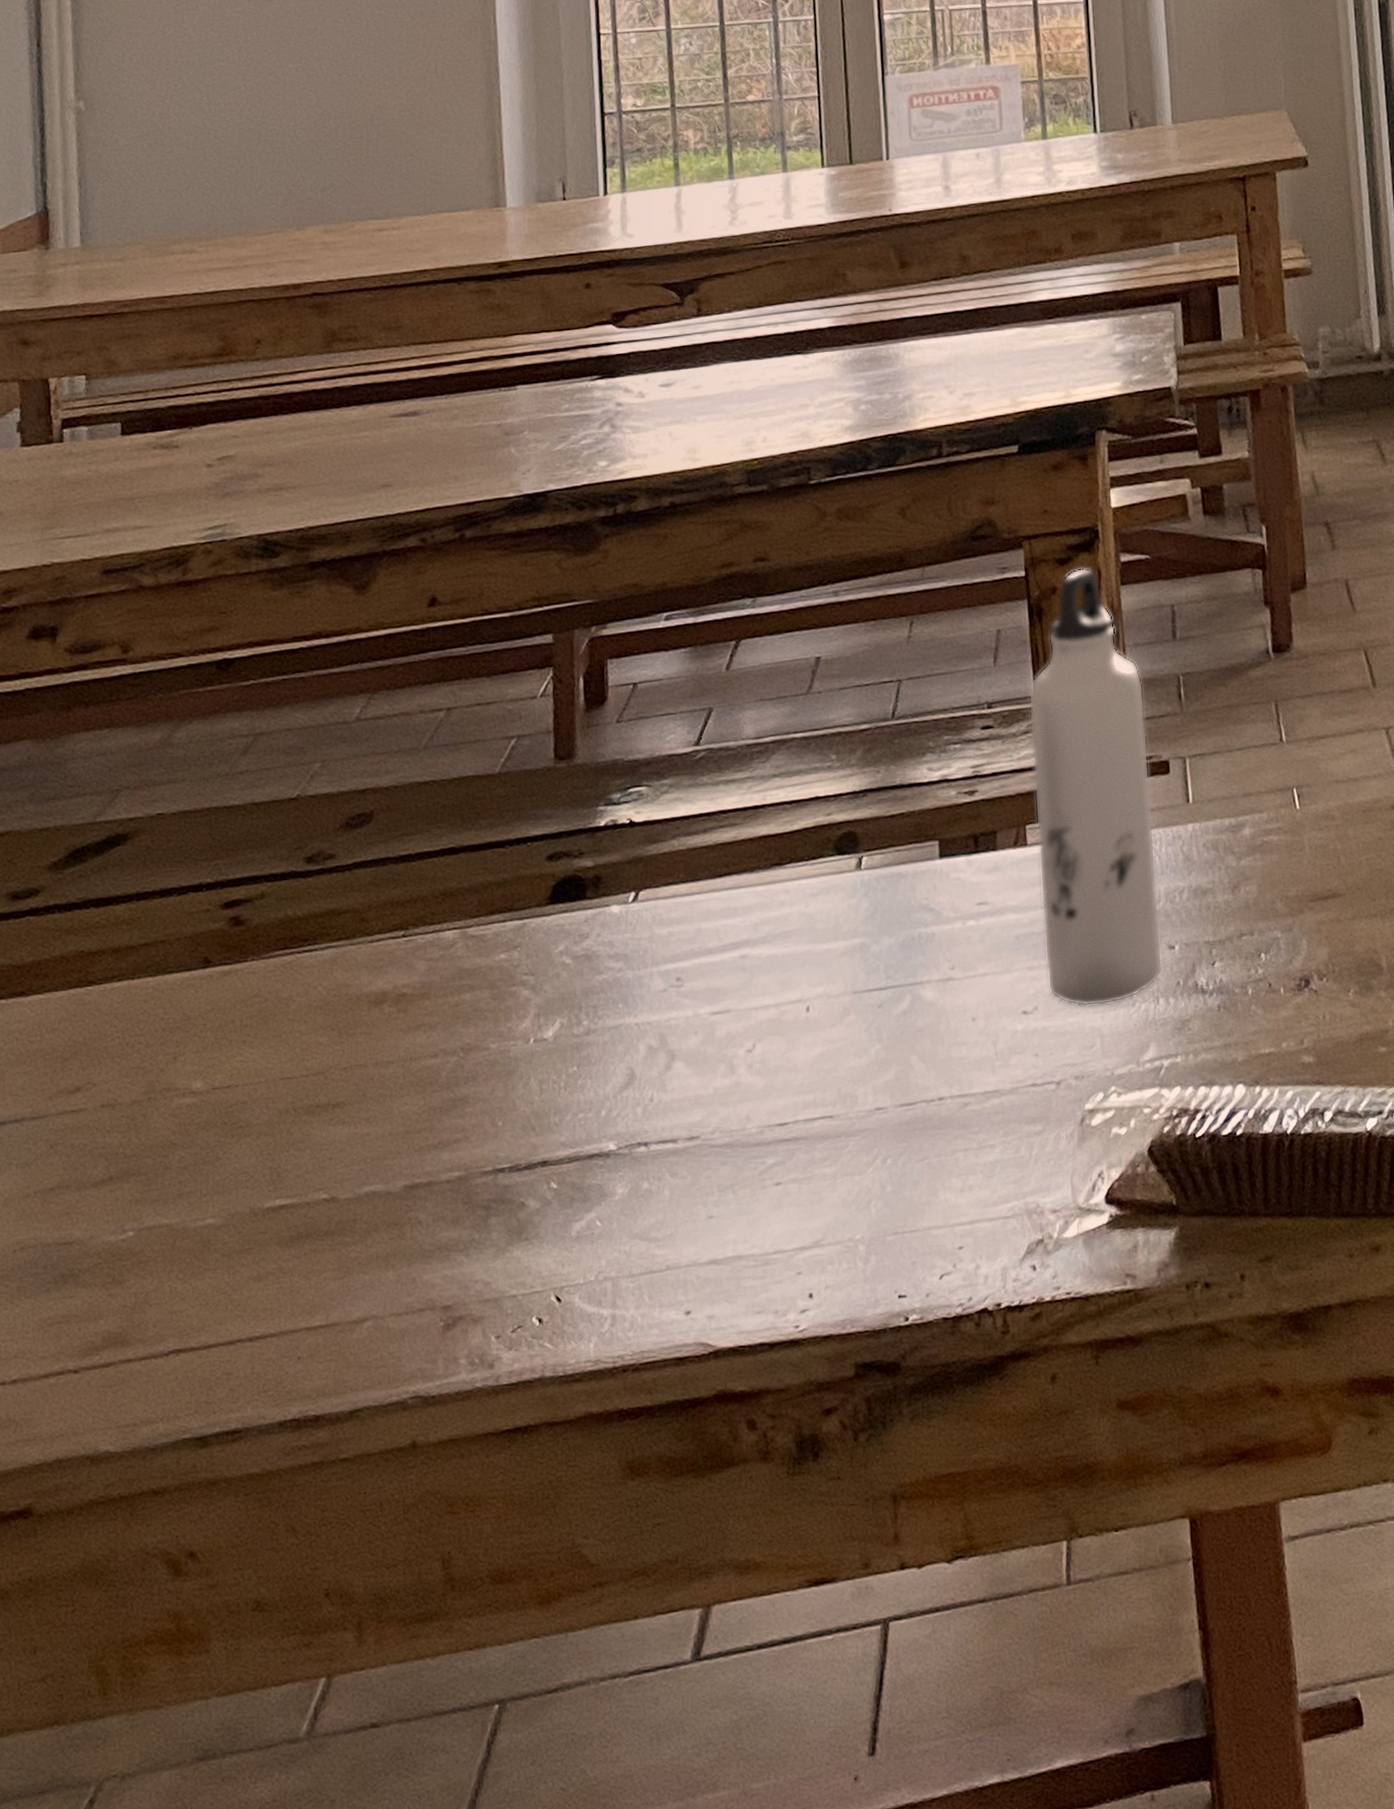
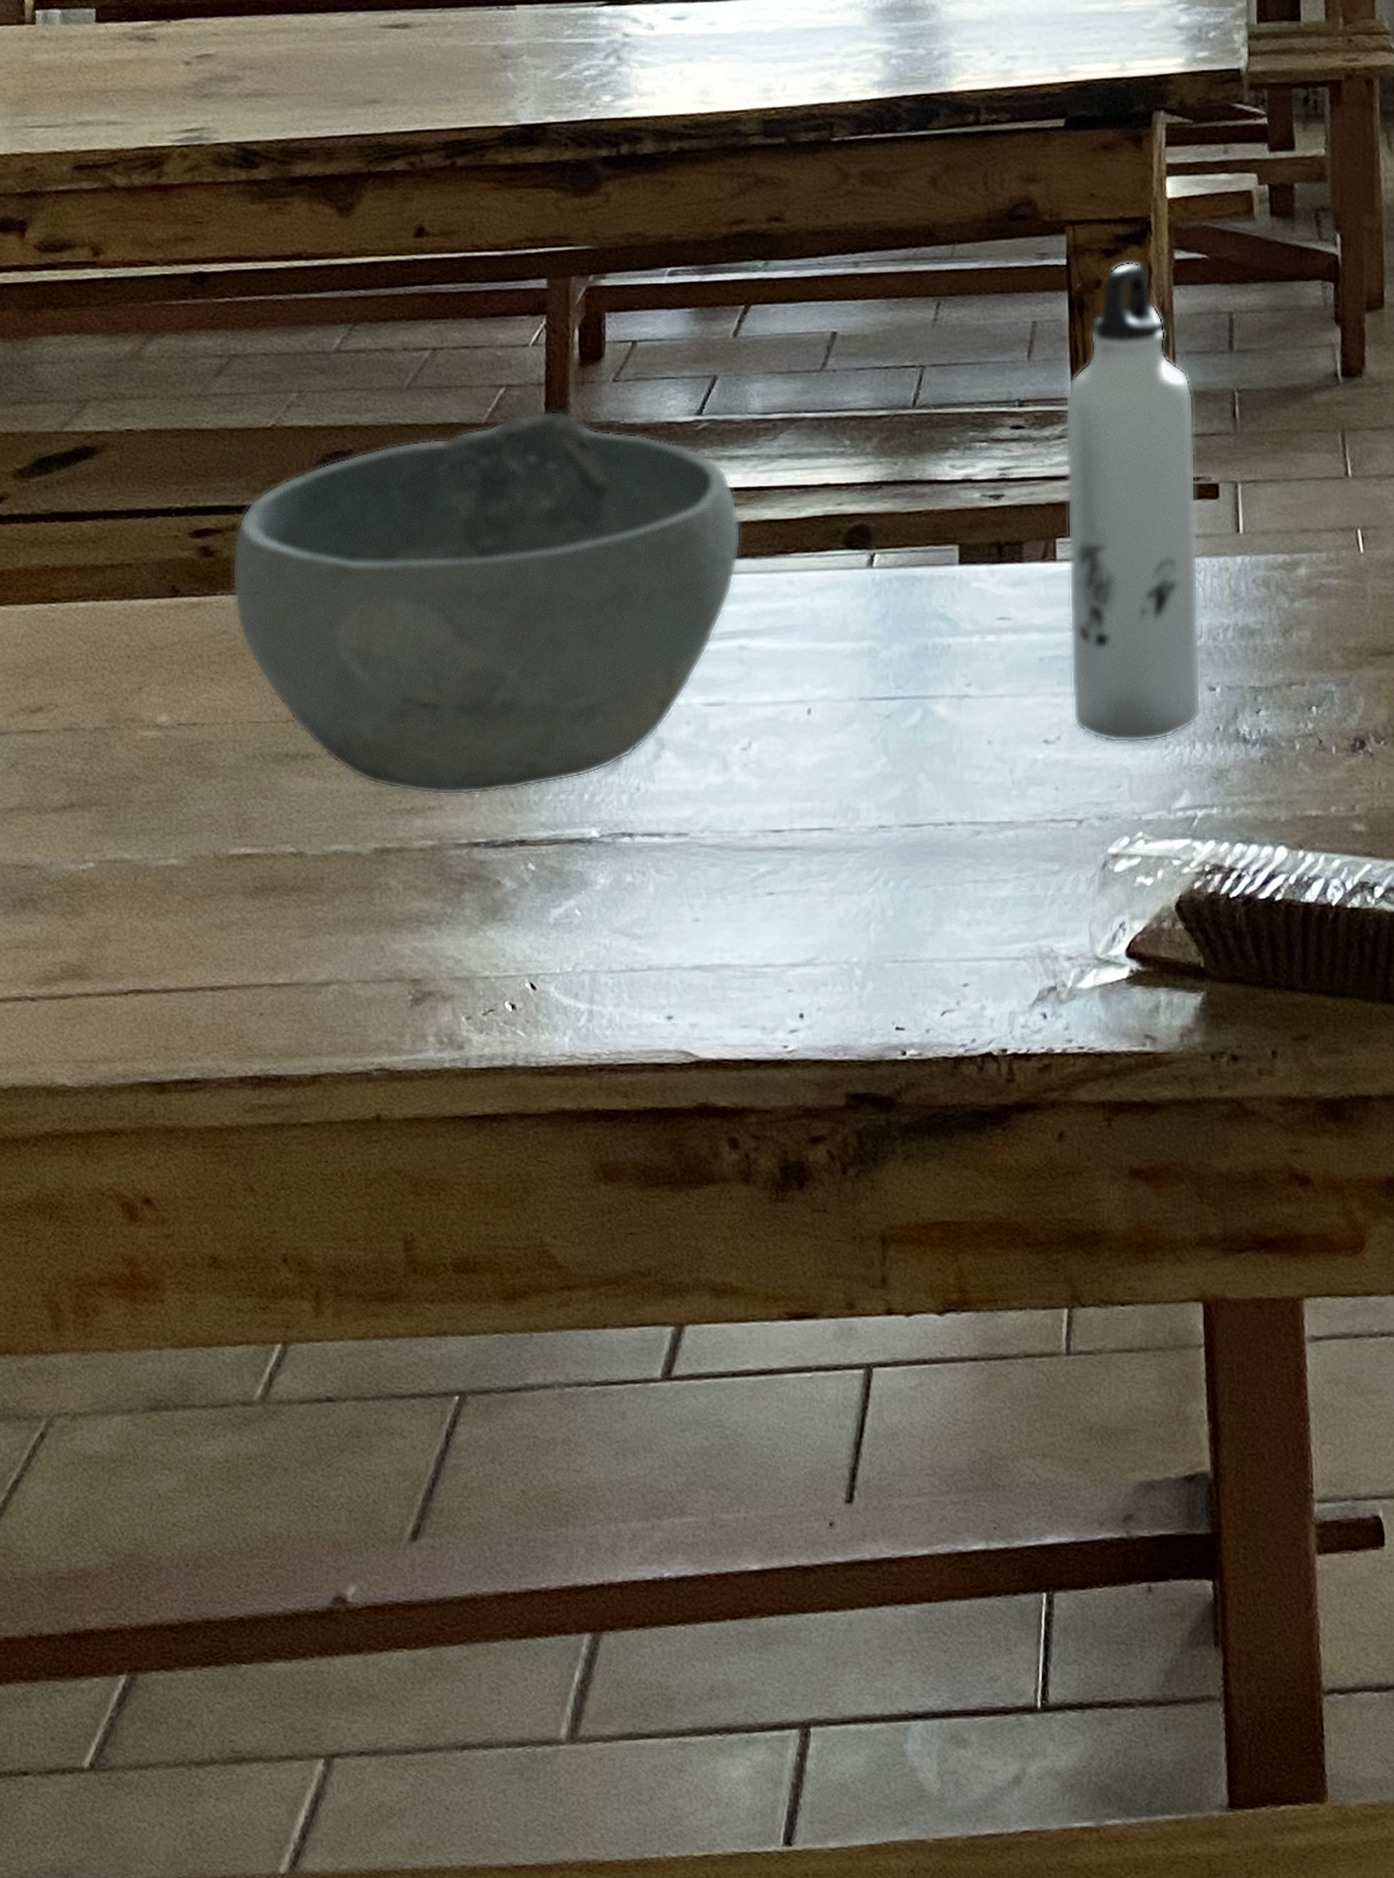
bowl: none [261,754,740,1128] -> present [232,410,741,795]

